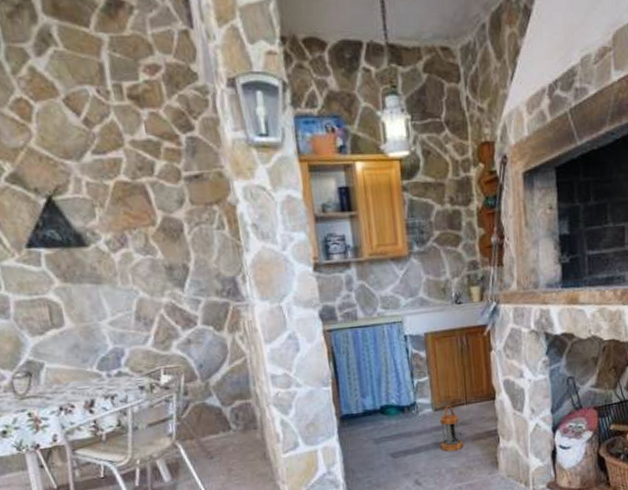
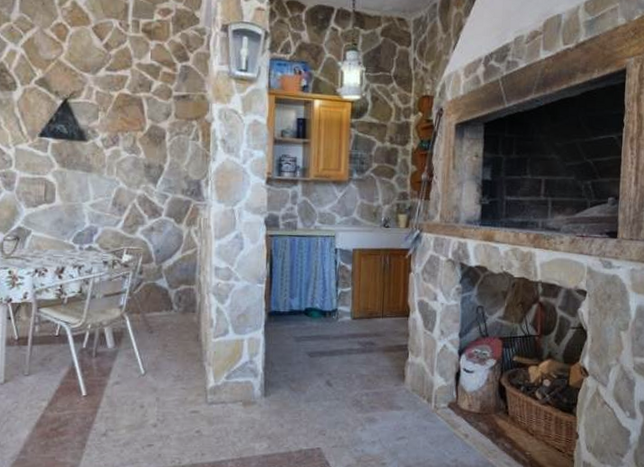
lantern: present [440,404,464,452] -> none [353,315,376,359]

